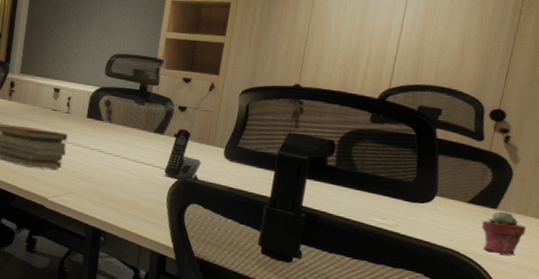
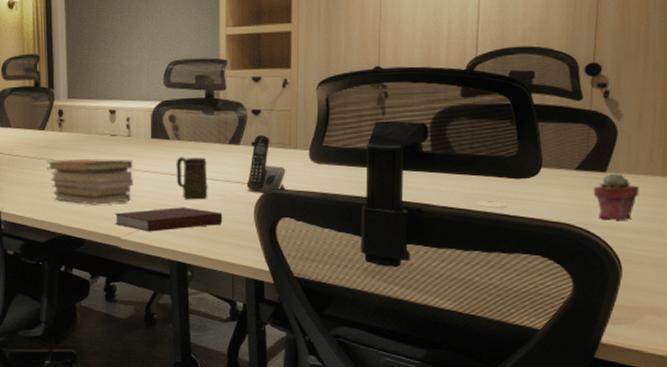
notebook: none [43,176,140,201] -> present [114,207,223,232]
mug: none [103,137,133,177] -> present [176,157,208,200]

